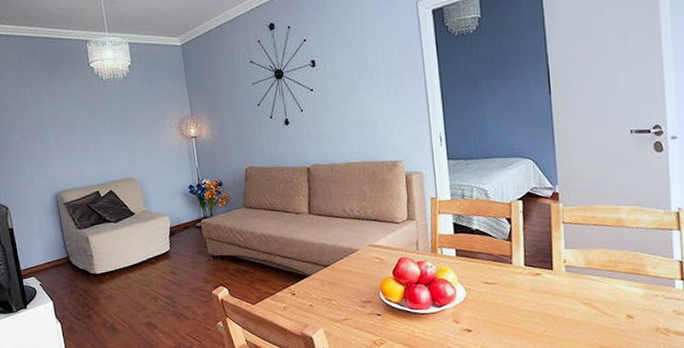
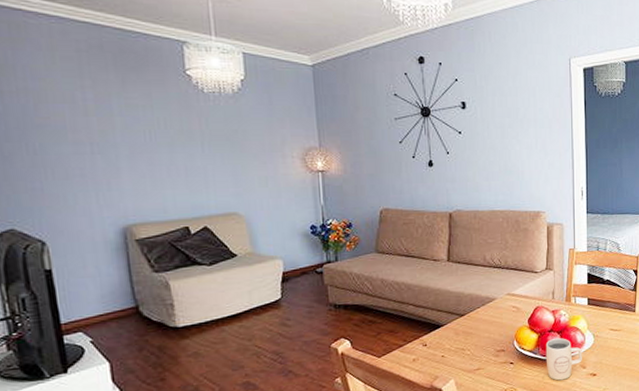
mug: none [413,290,454,335] -> present [545,338,582,381]

